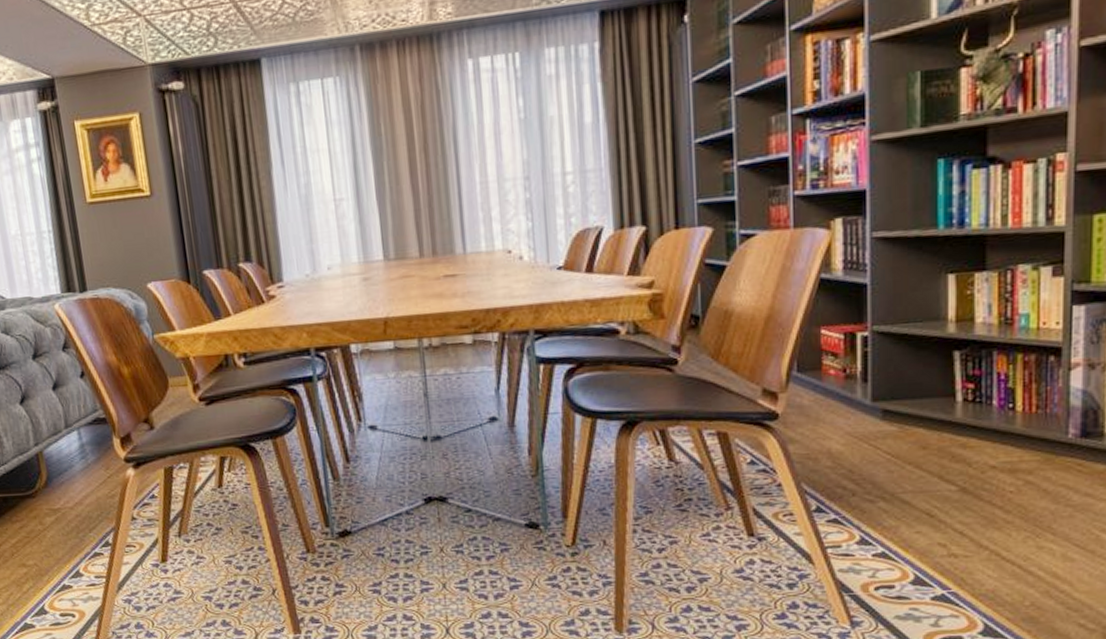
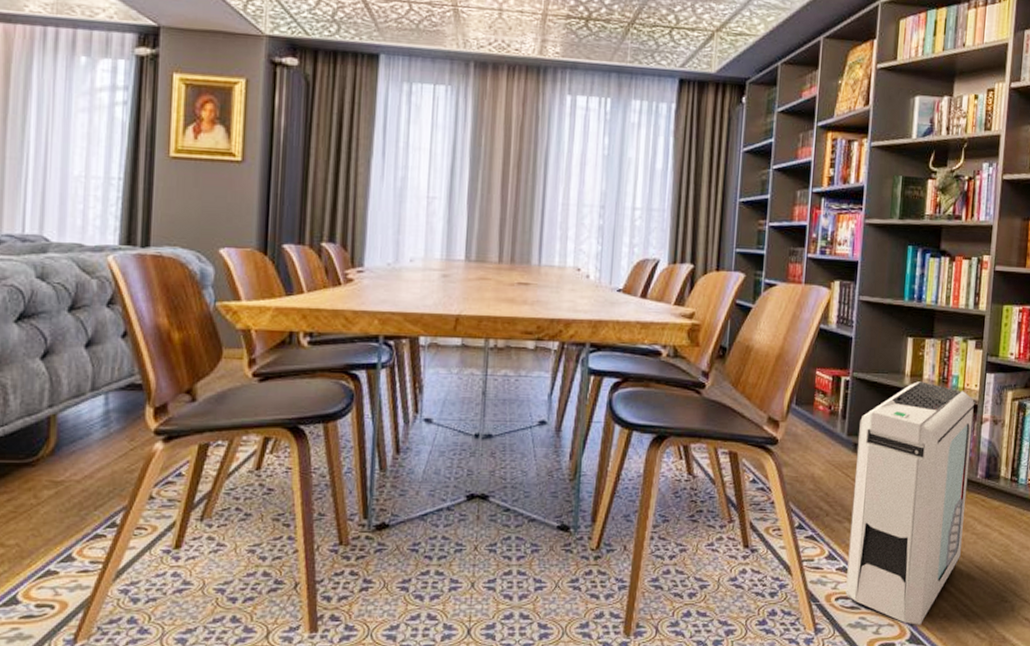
air purifier: none [887,326,1056,616] -> present [845,381,974,625]

